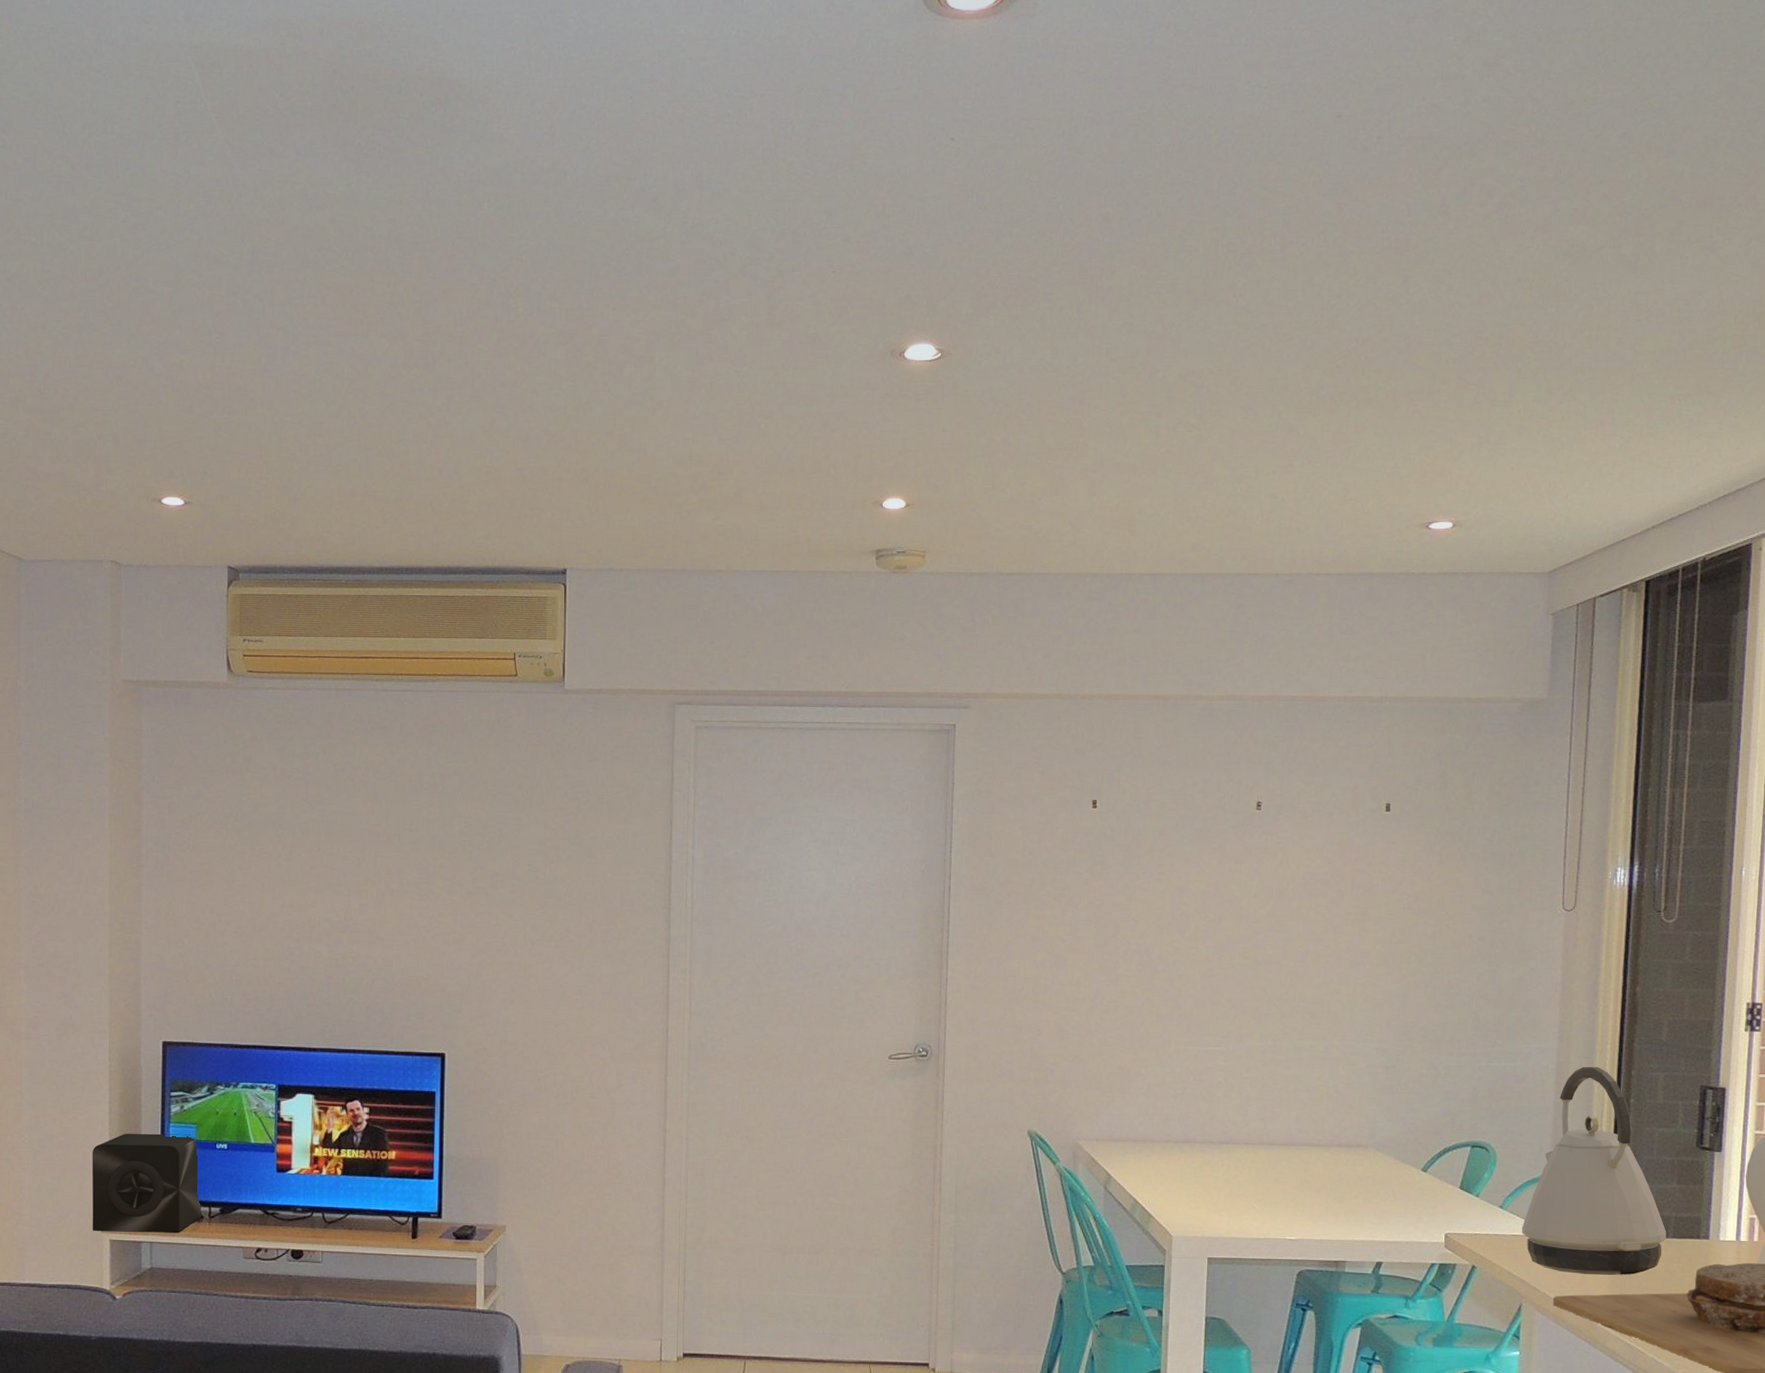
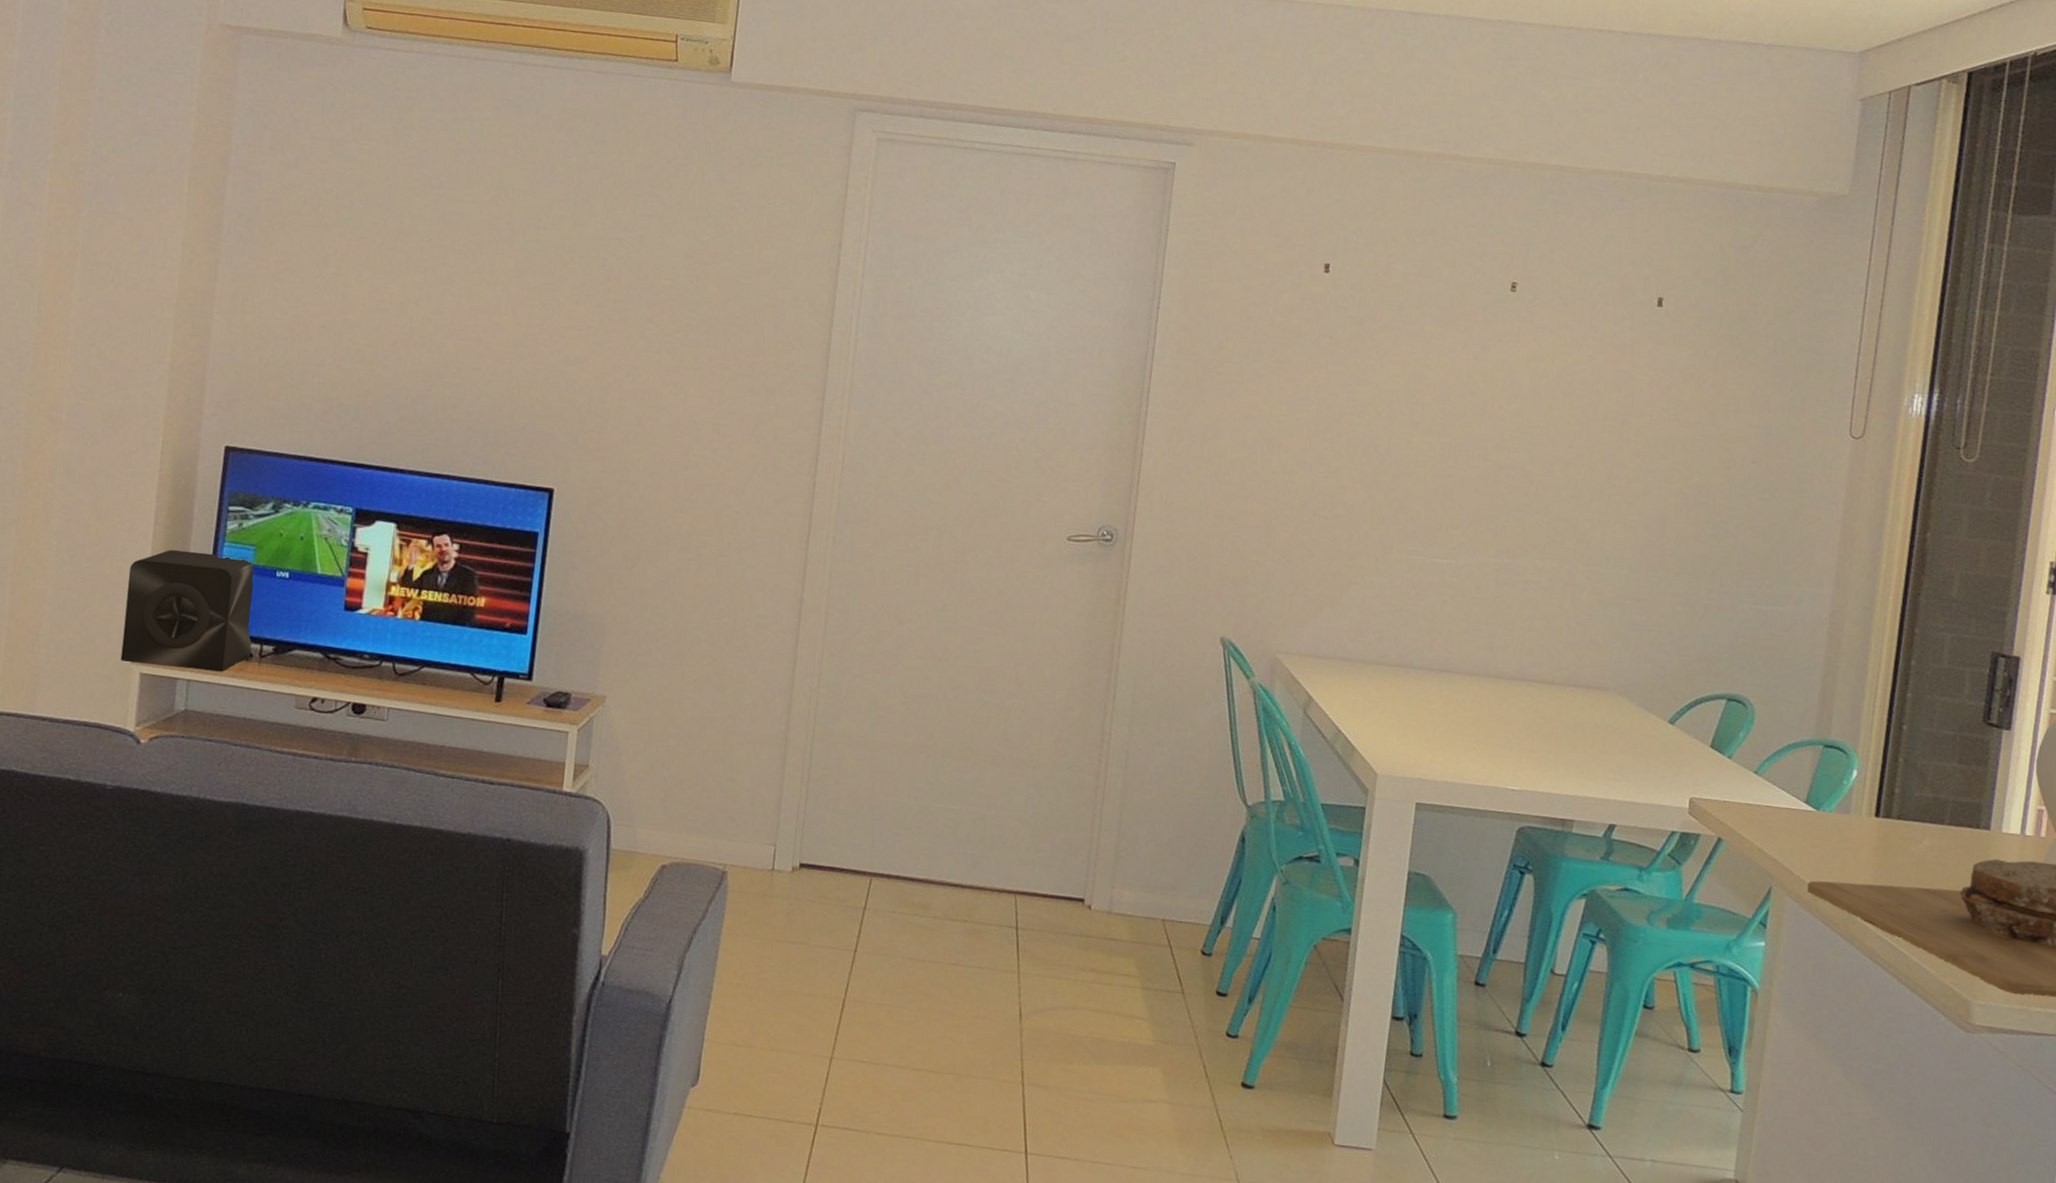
kettle: present [1521,1066,1667,1275] -> none [1777,618,1942,864]

